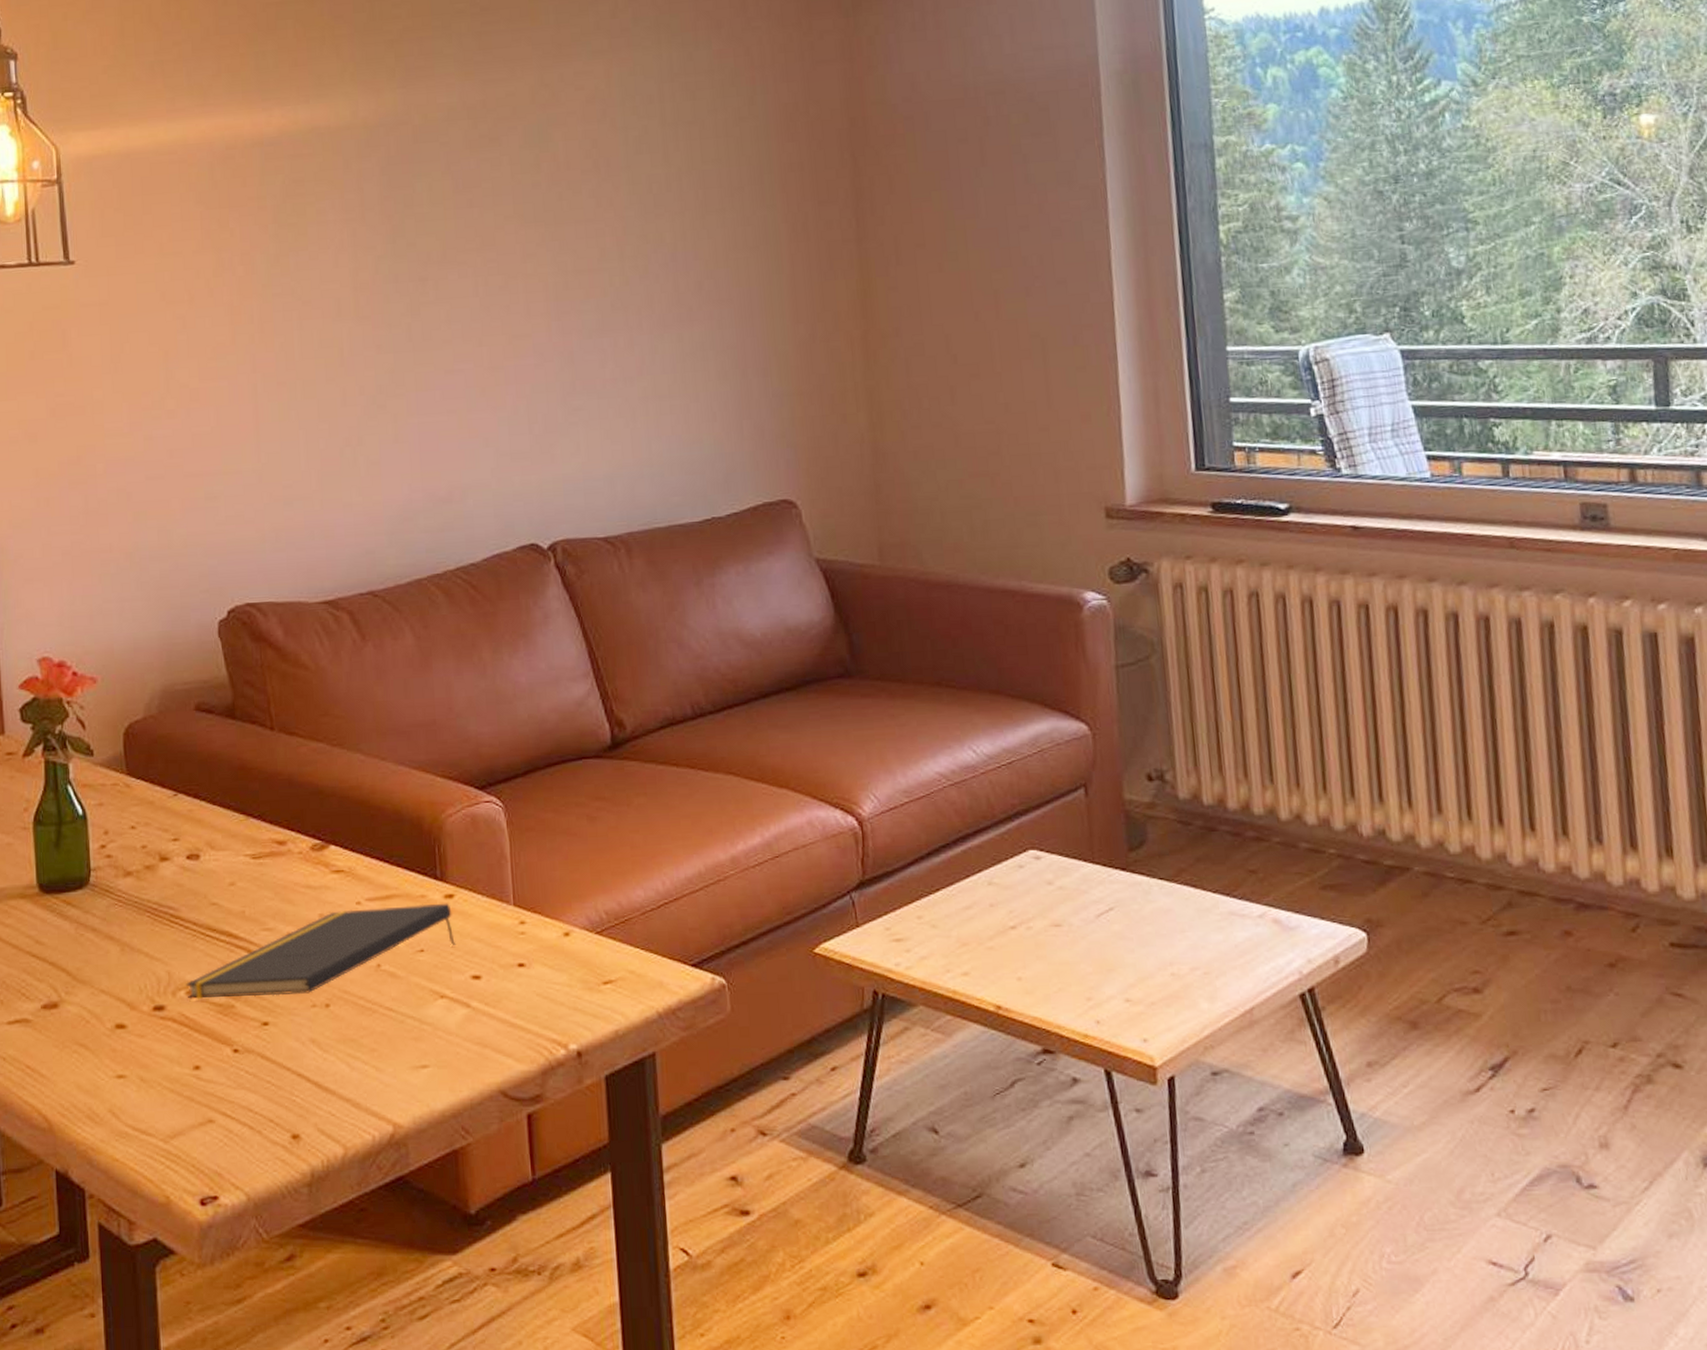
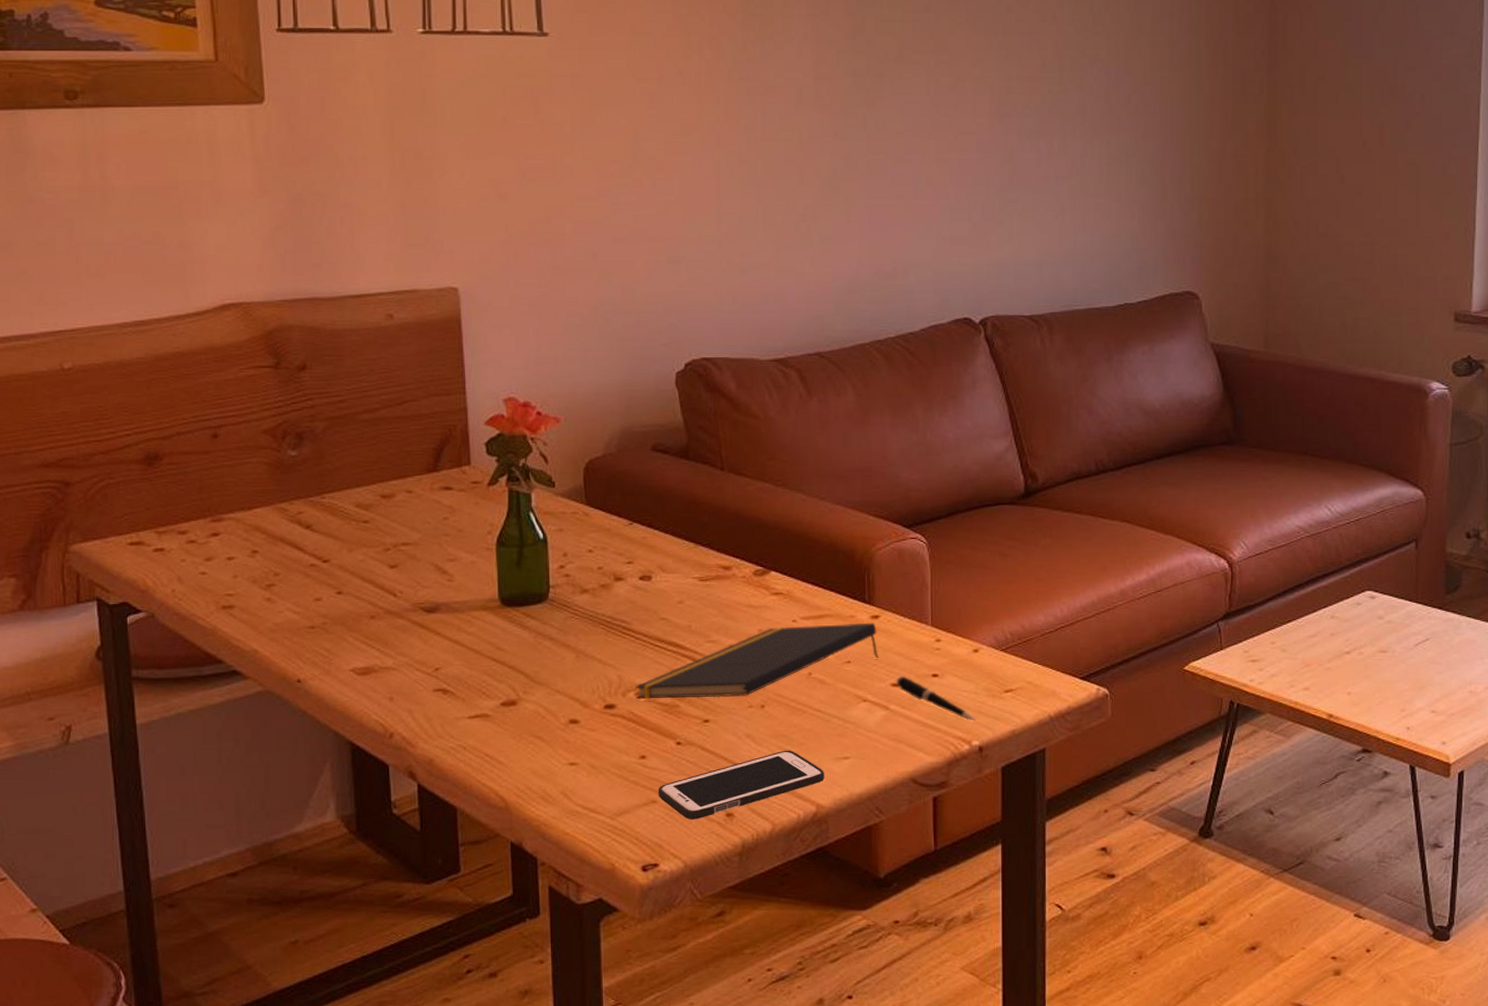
cell phone: none [214,1057,401,1143] -> present [658,750,825,820]
pen: none [476,965,572,1020] -> present [896,675,976,721]

